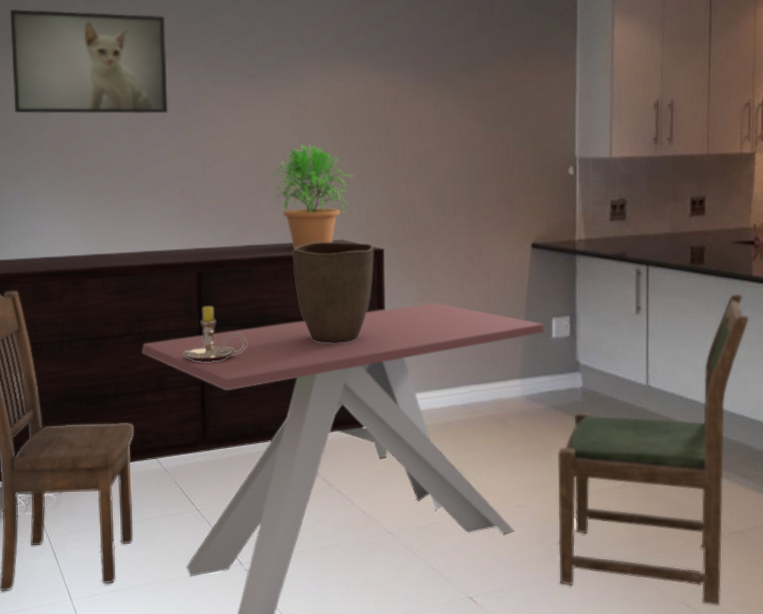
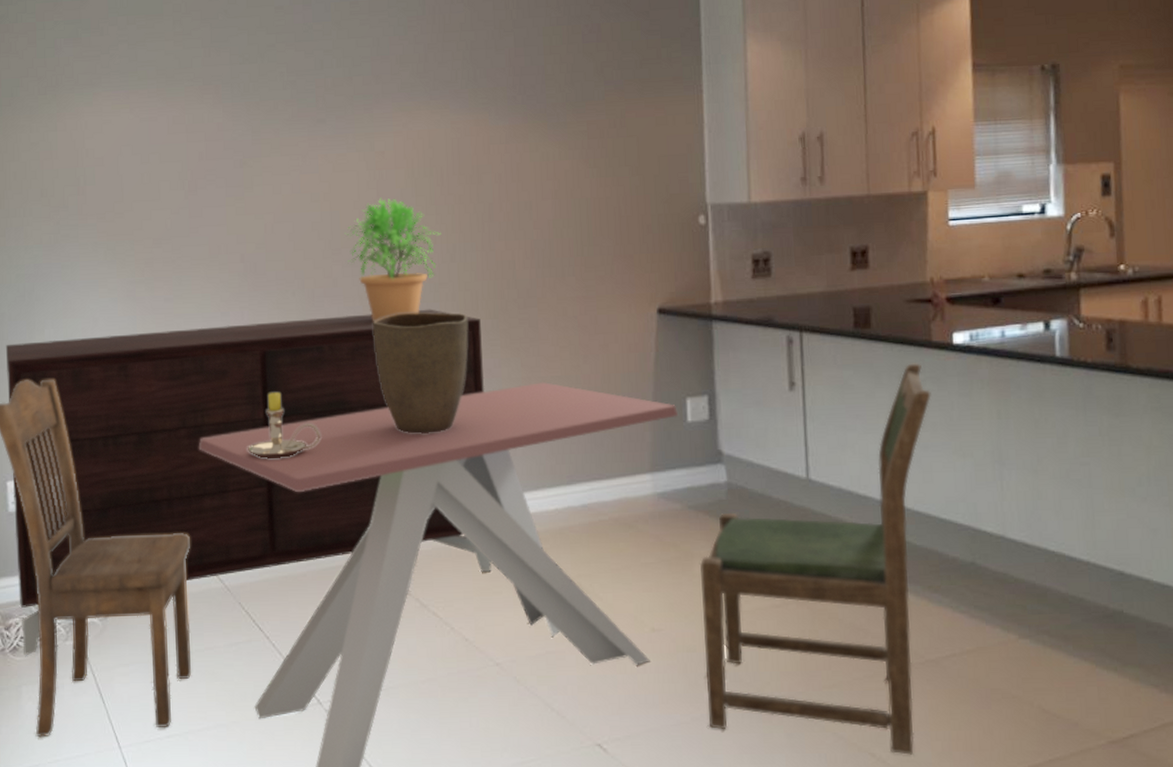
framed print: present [10,8,168,114] -> none [44,54,224,173]

